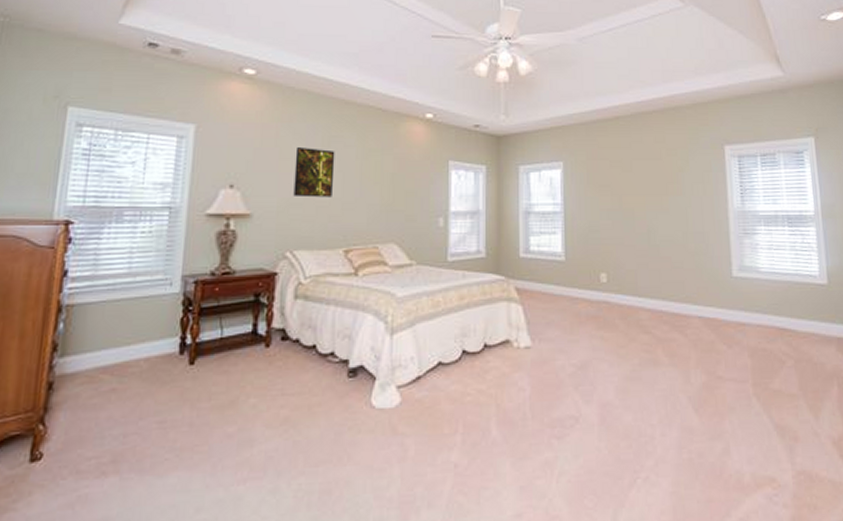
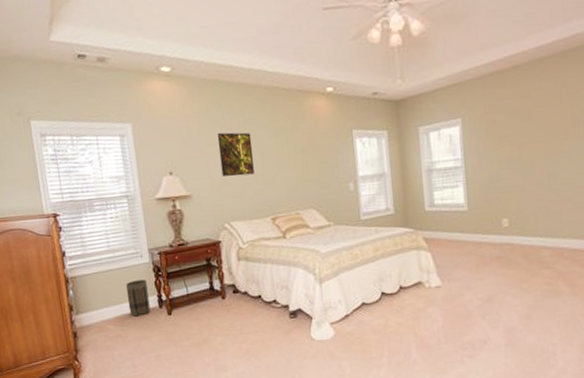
basket: none [136,315,172,364] -> present [126,279,151,317]

